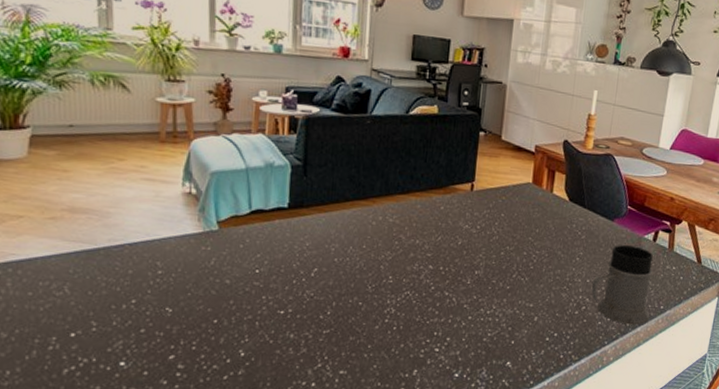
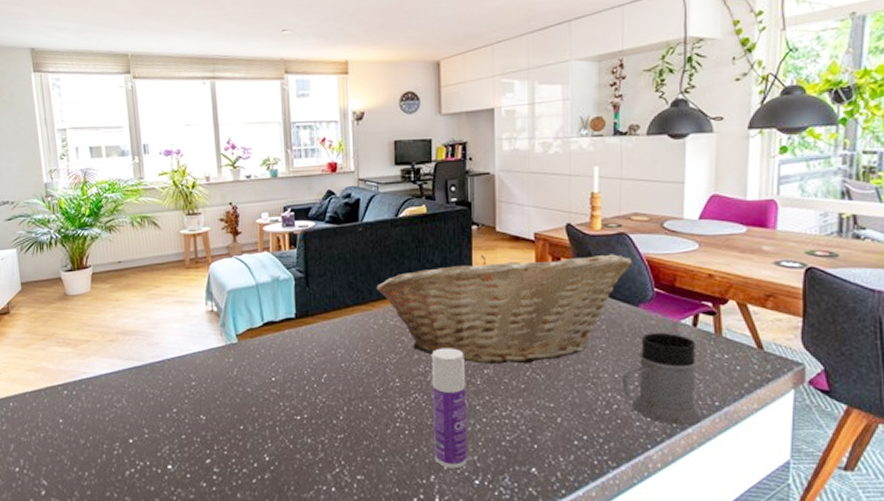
fruit basket: none [379,161,614,267] -> present [376,254,632,364]
bottle: none [419,248,458,363] -> present [431,348,468,469]

